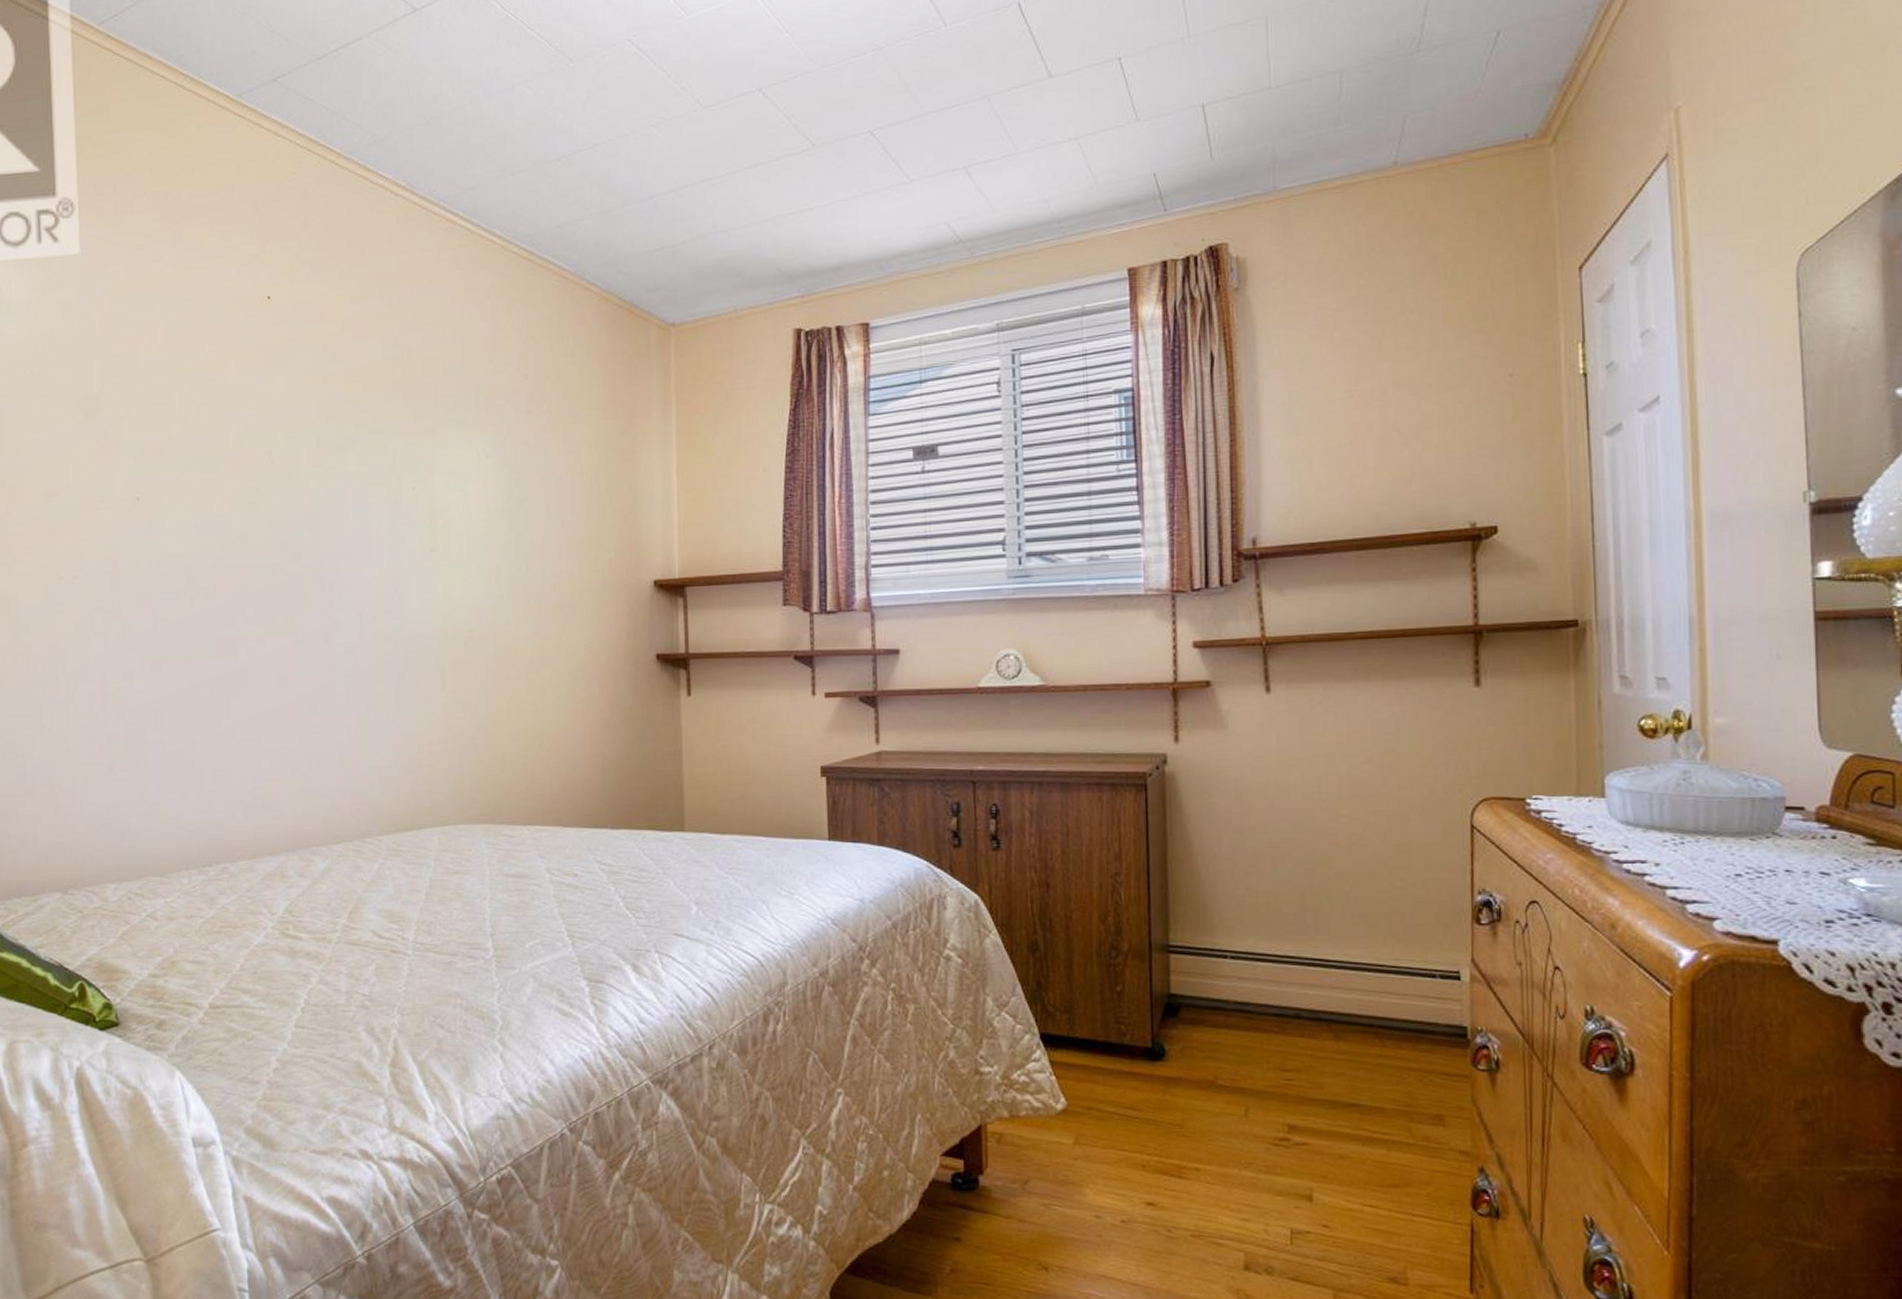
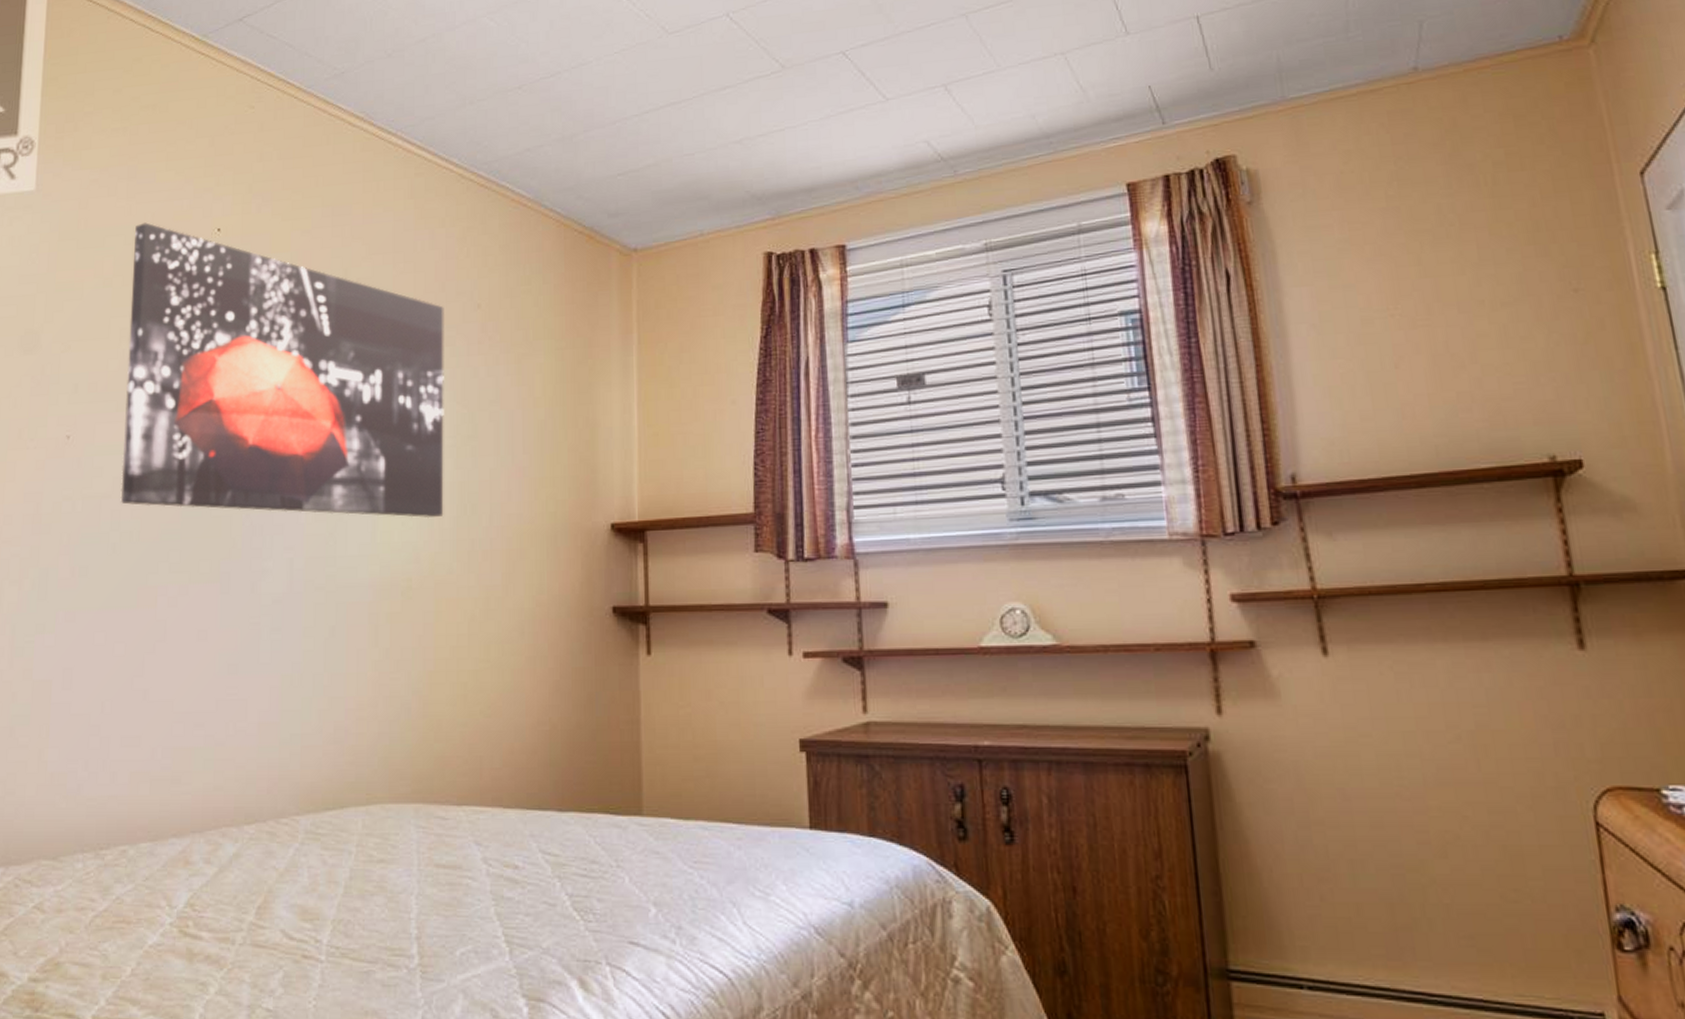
wall art: none [185,289,500,576] -> present [120,222,444,519]

